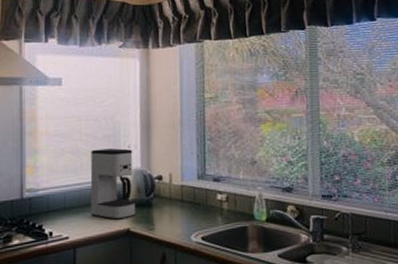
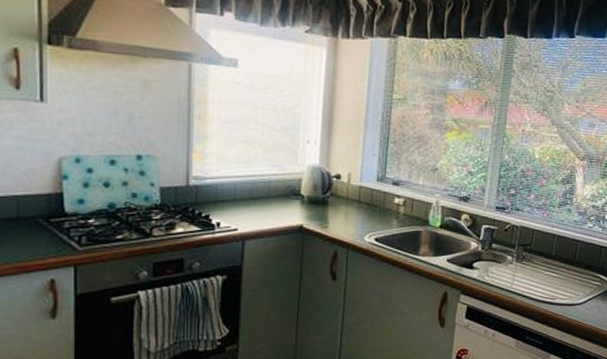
coffee maker: present [90,148,136,220] -> none [263,141,312,215]

